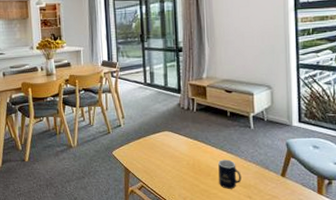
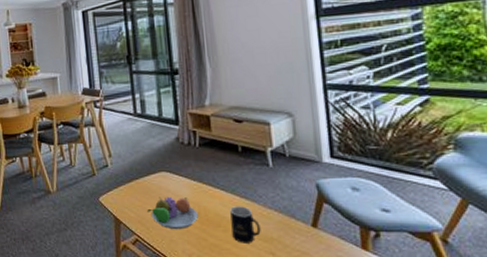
fruit bowl: none [152,151,193,178] -> present [147,196,198,230]

